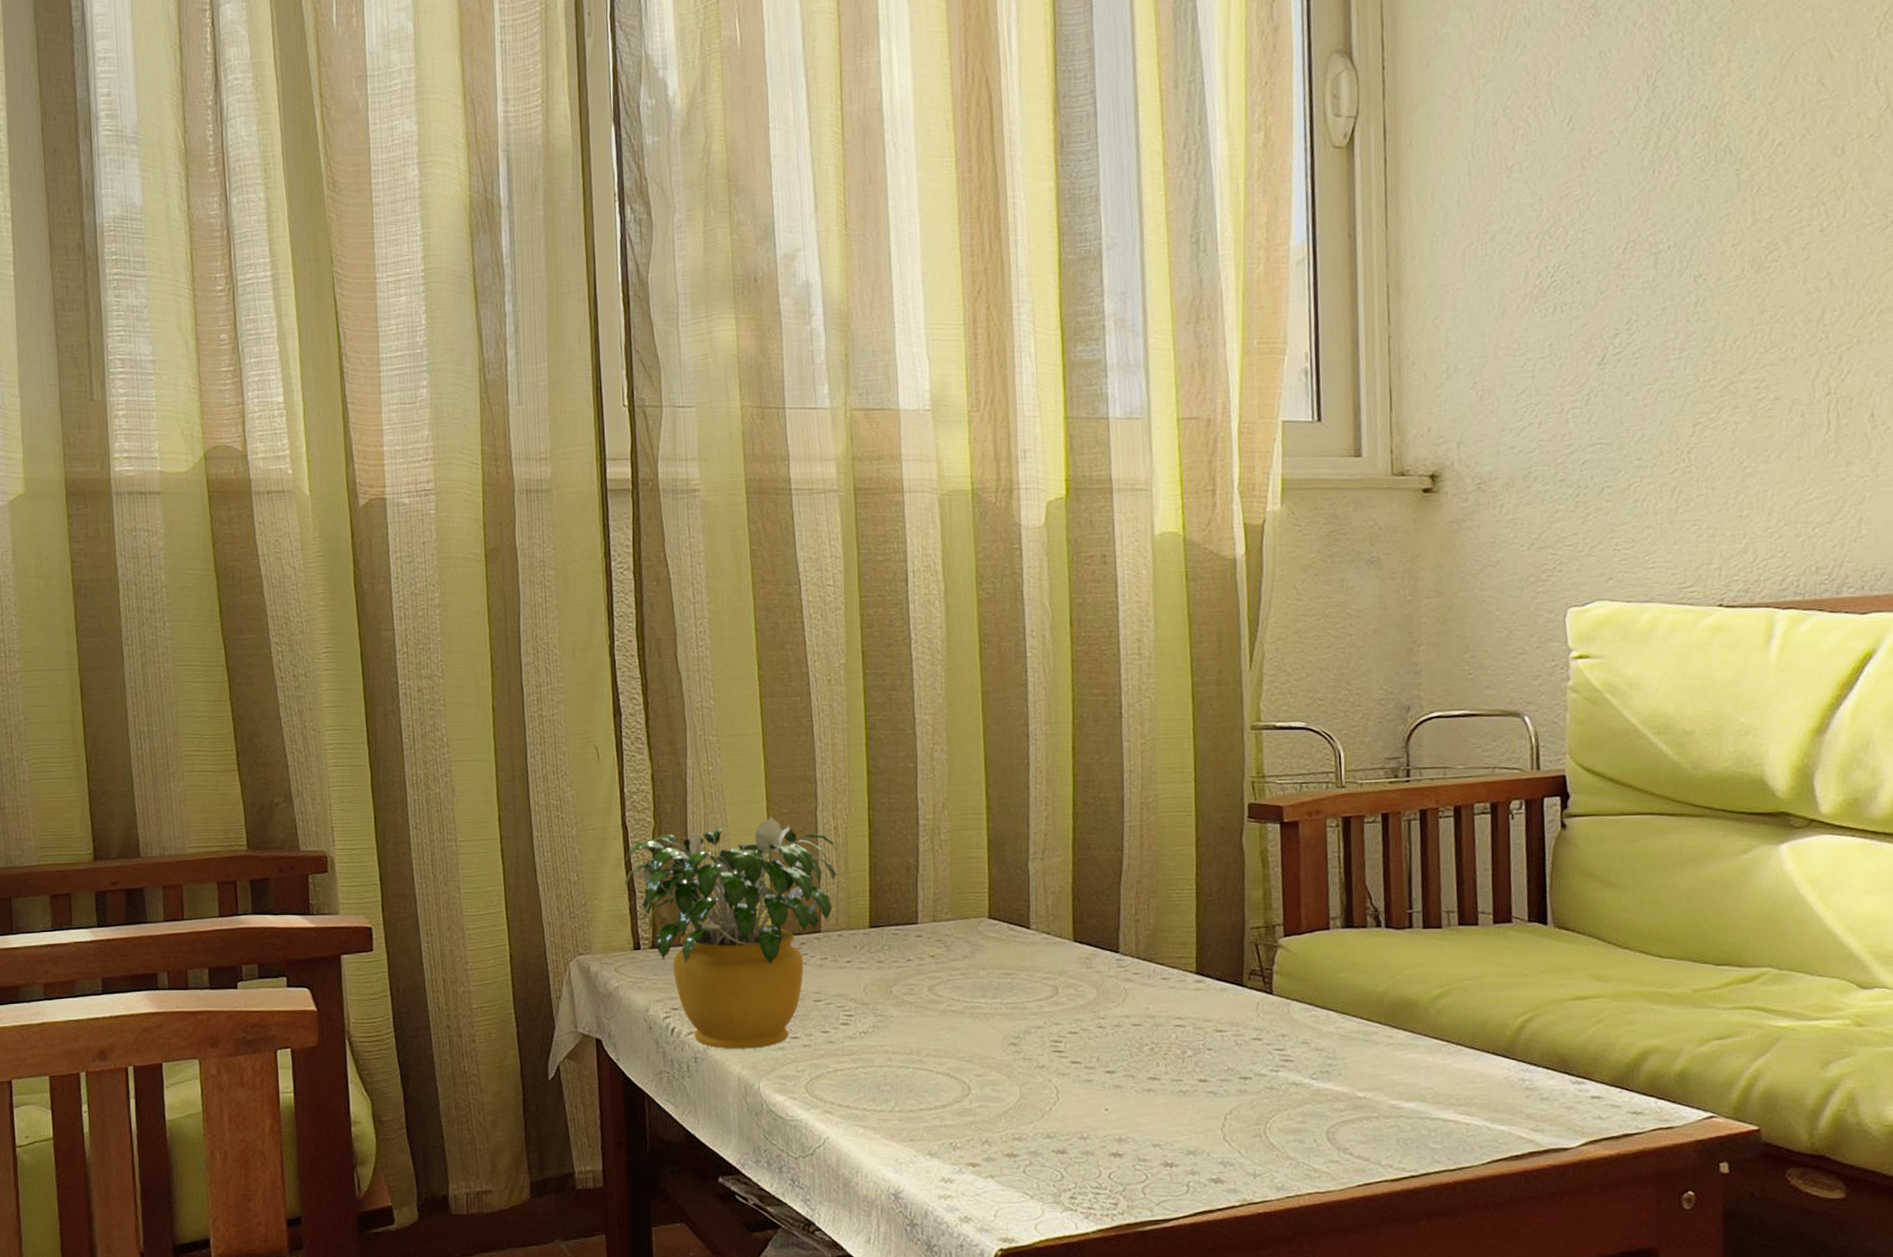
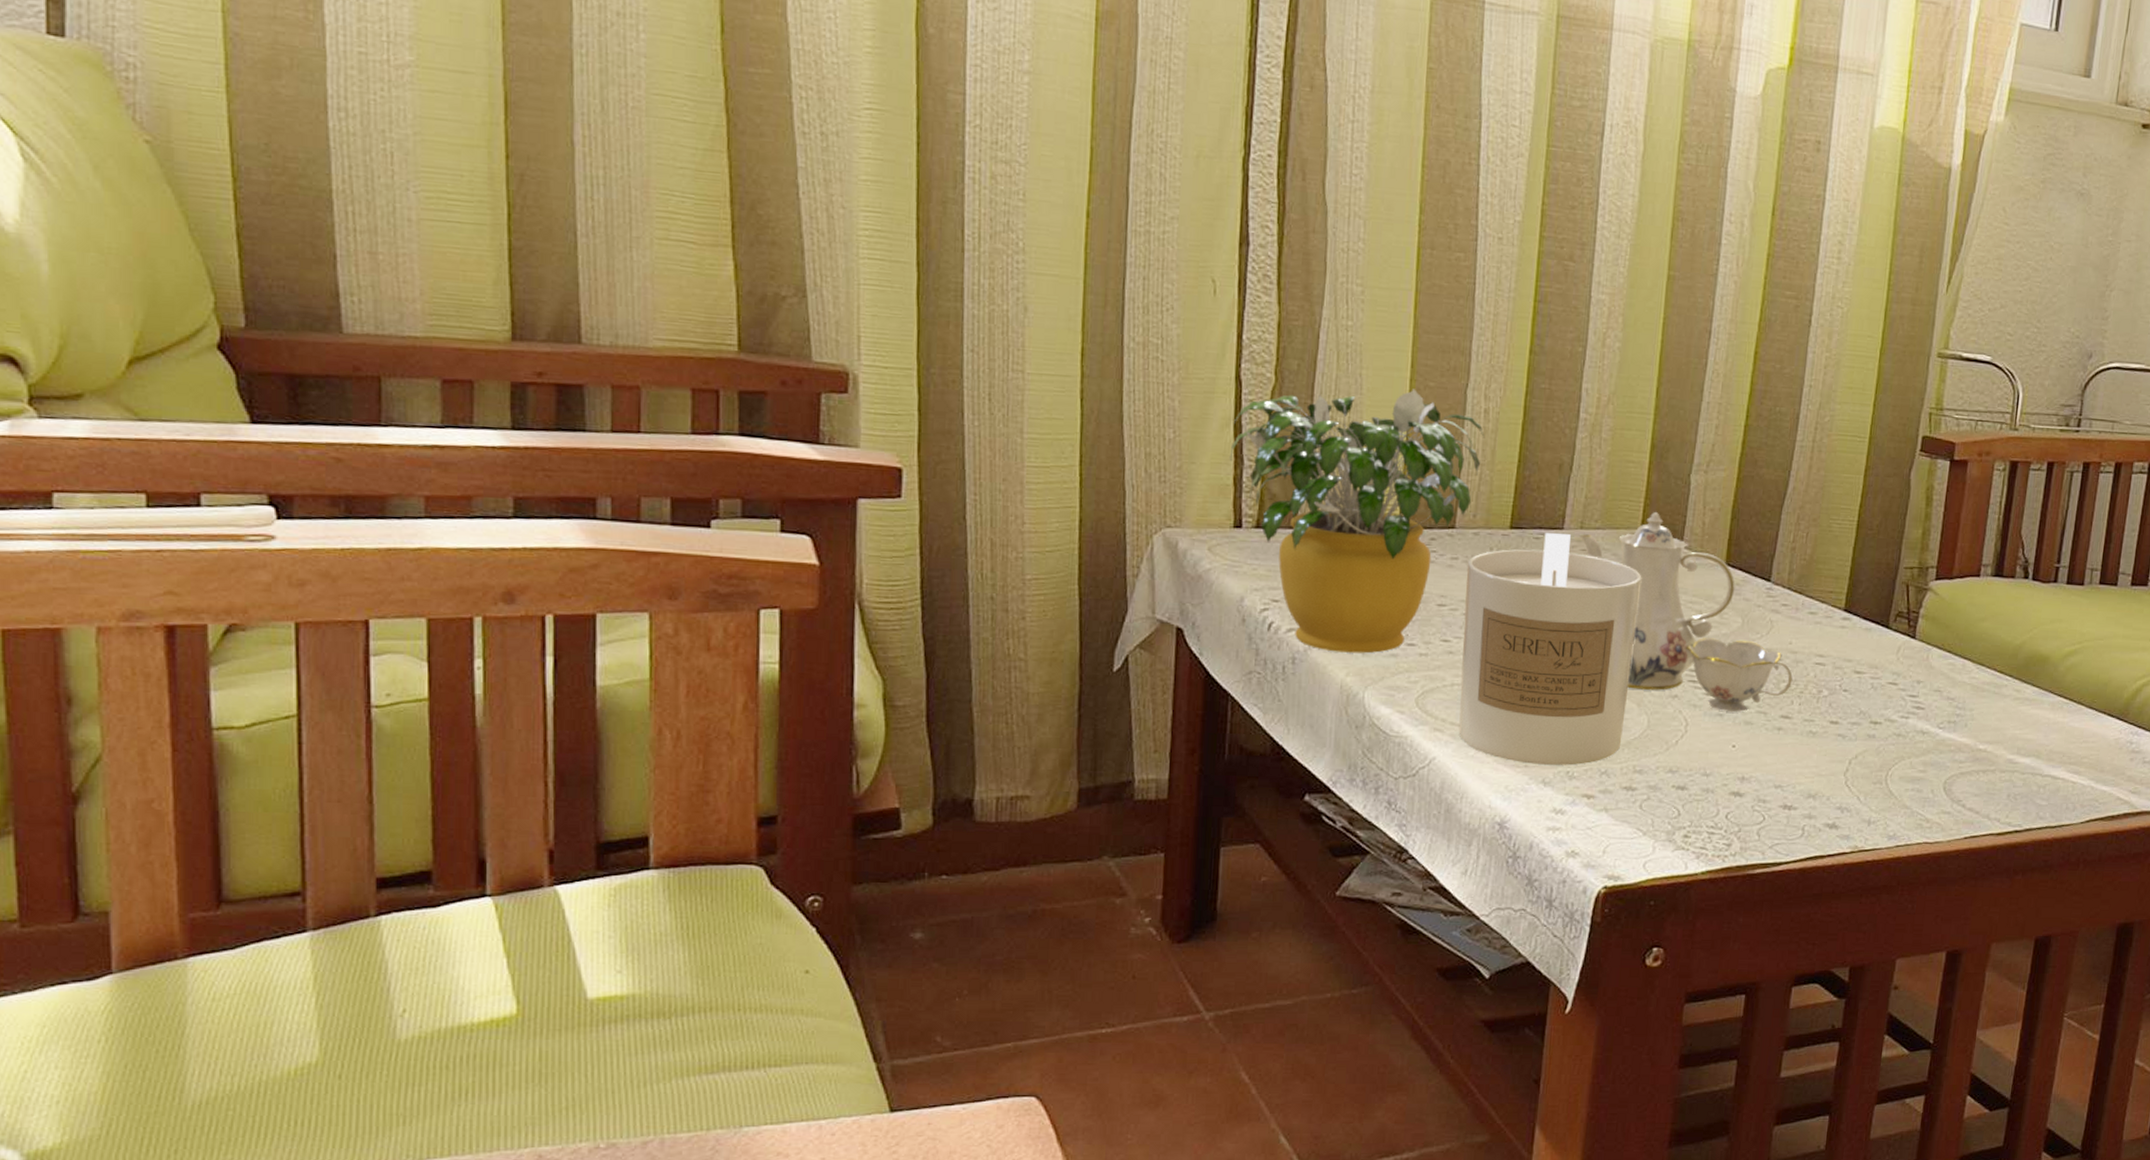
candle: none [835,928,998,1138] -> present [1458,533,1642,766]
tea set: none [932,900,1155,1078] -> present [1578,512,1793,713]

